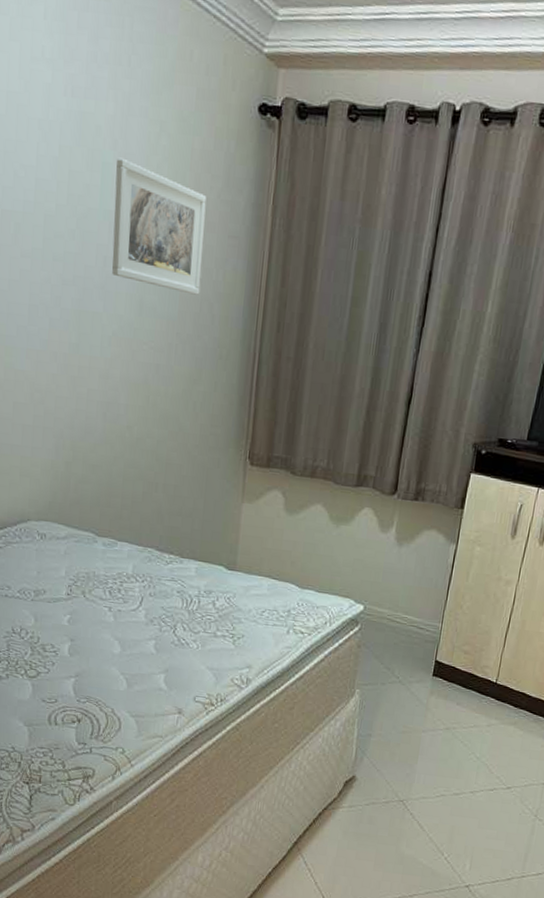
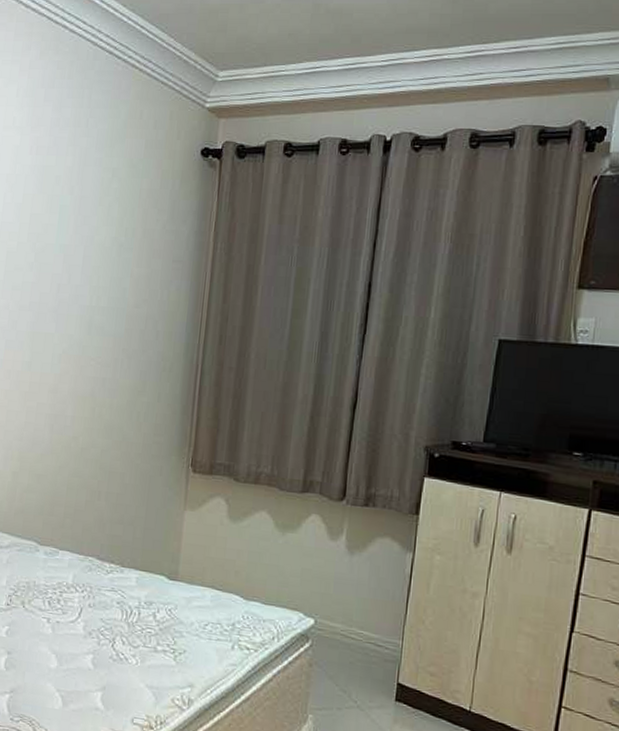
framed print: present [112,157,207,295] -> none [65,200,153,314]

